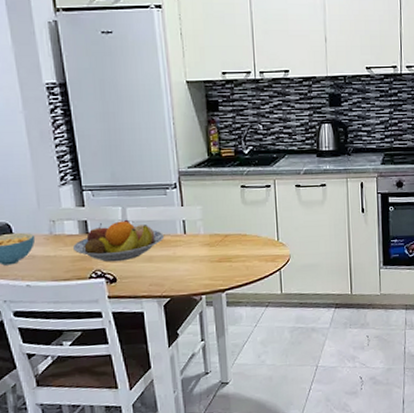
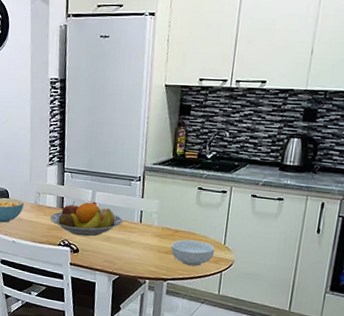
cereal bowl: none [223,242,270,270] -> present [171,239,215,266]

